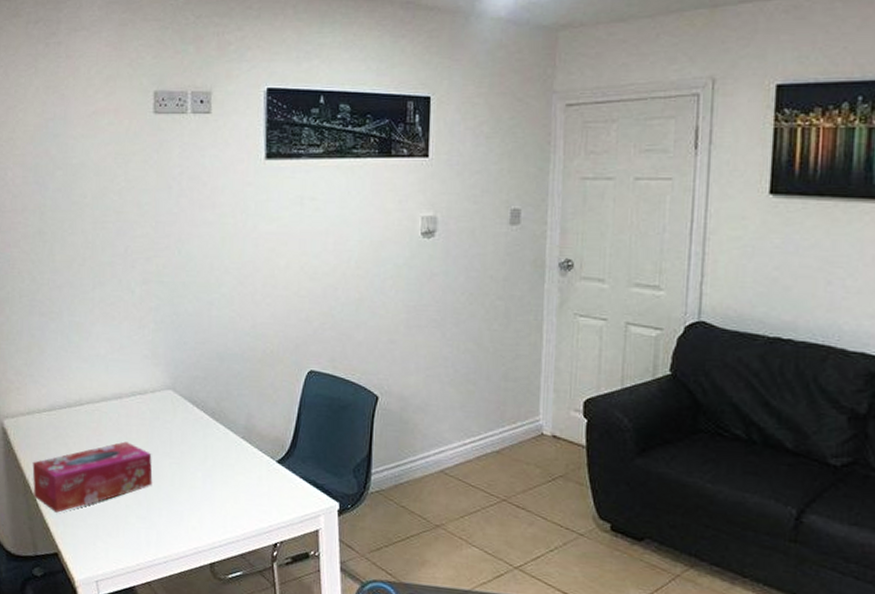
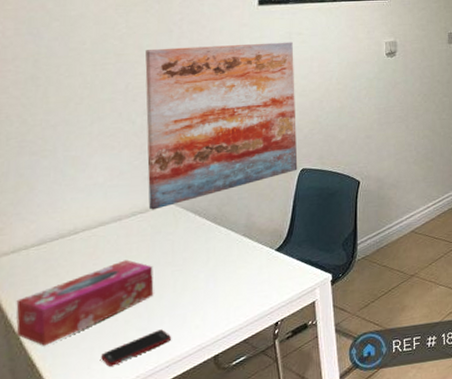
cell phone: none [105,522,170,548] -> present [101,329,172,367]
wall art: none [144,207,305,393] -> present [145,42,298,210]

